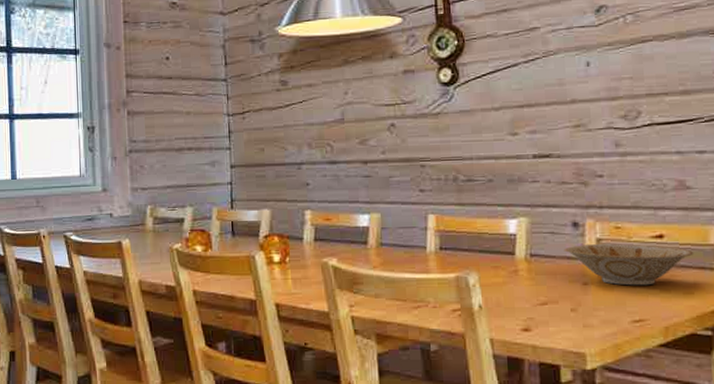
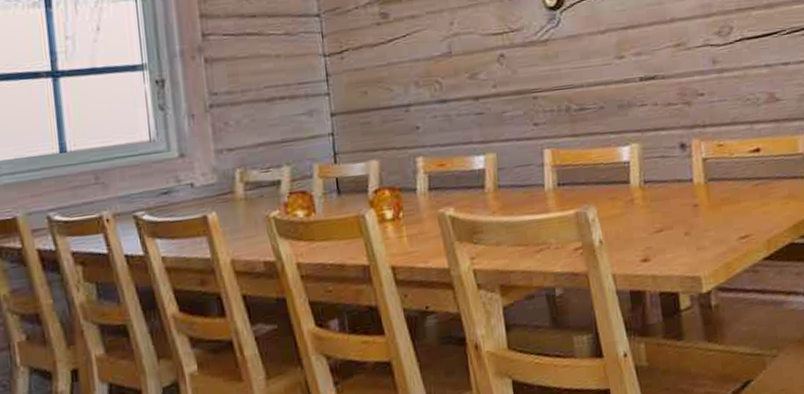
bowl: present [564,244,694,286] -> none [674,159,787,203]

